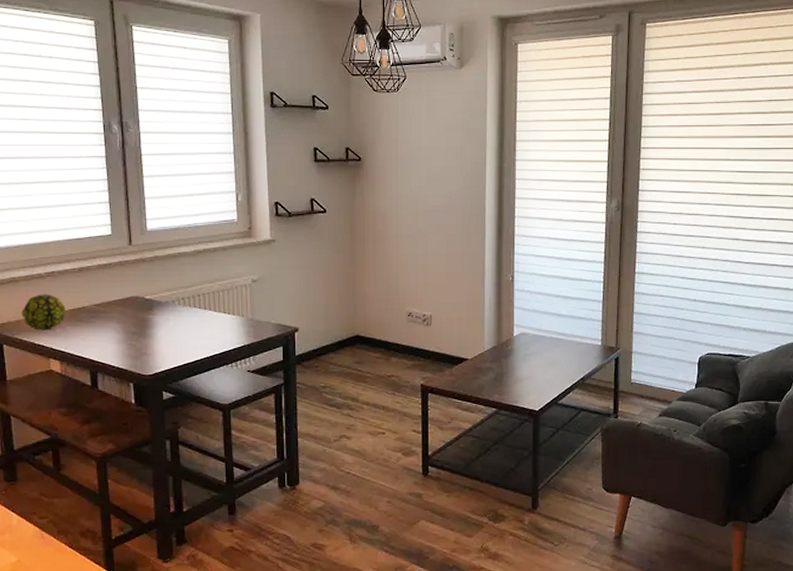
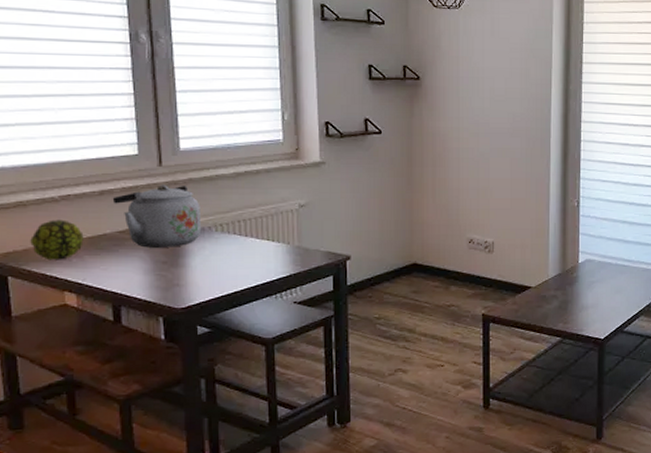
kettle: none [89,262,166,320] -> present [112,184,202,248]

